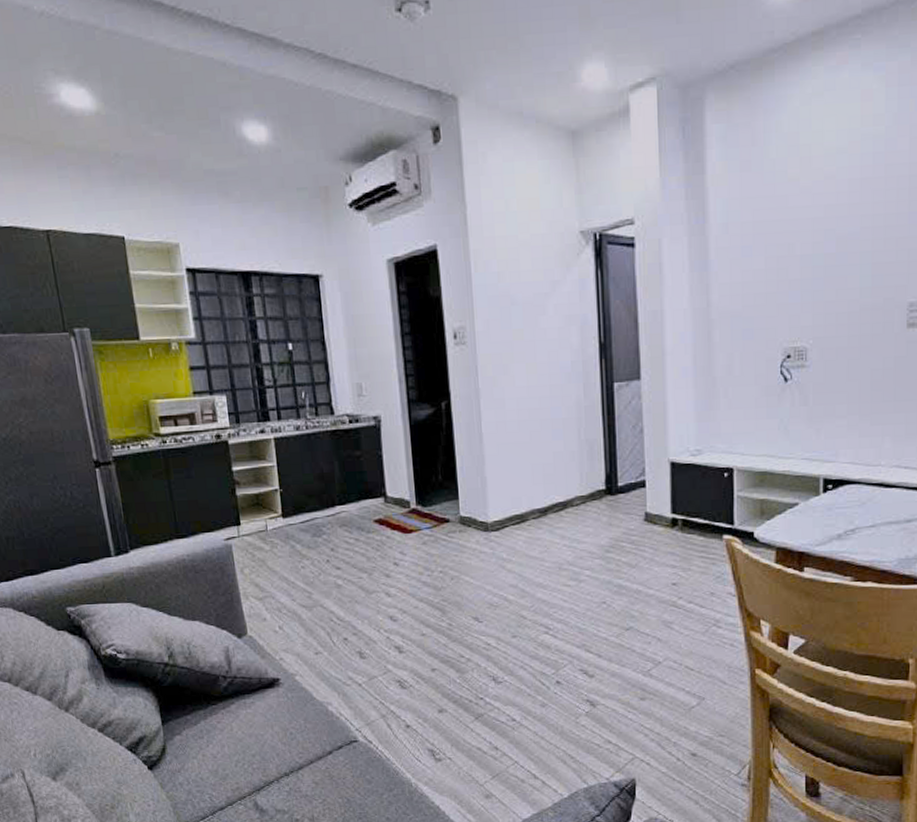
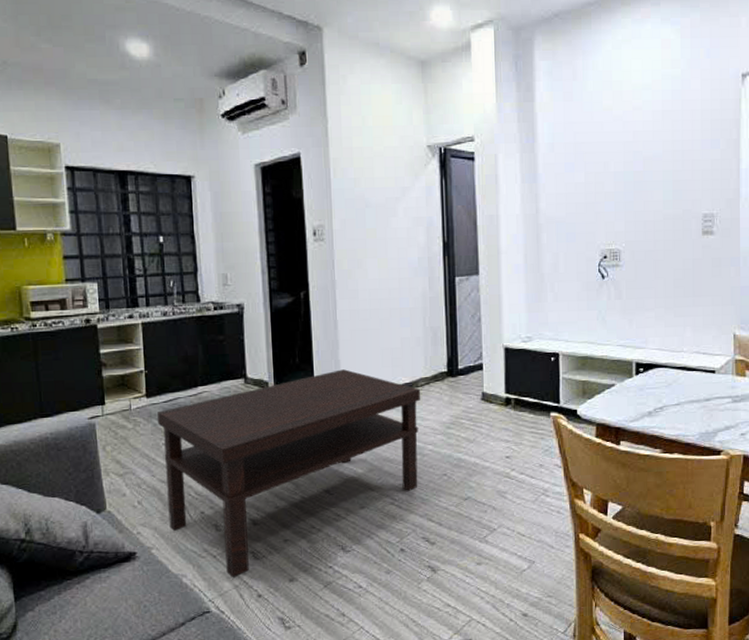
coffee table: none [295,487,577,708] -> present [157,369,421,579]

